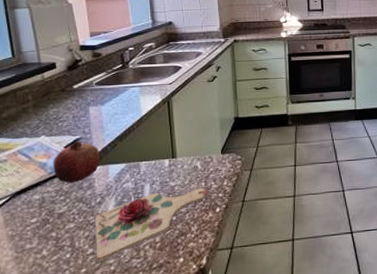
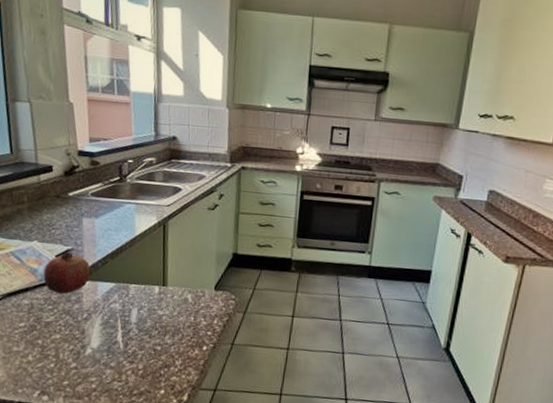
cutting board: present [96,188,207,261] -> none [79,318,195,377]

